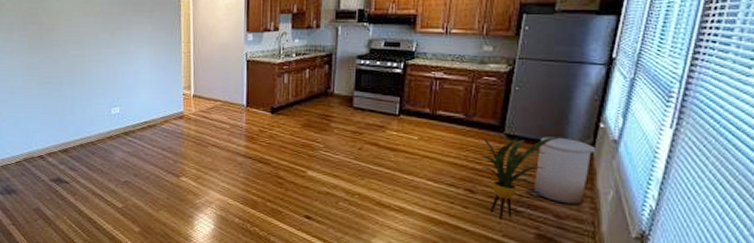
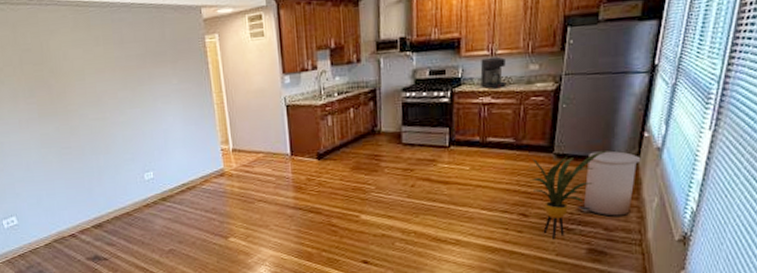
coffee maker: none [434,35,460,65] -> present [480,56,507,90]

